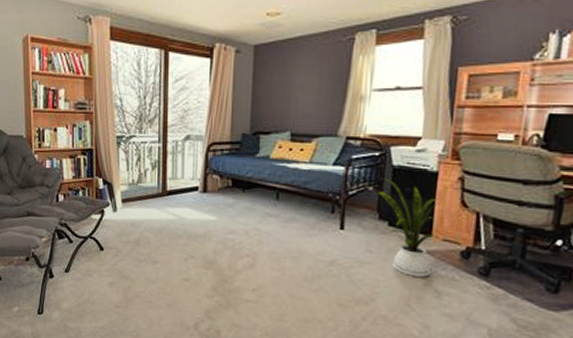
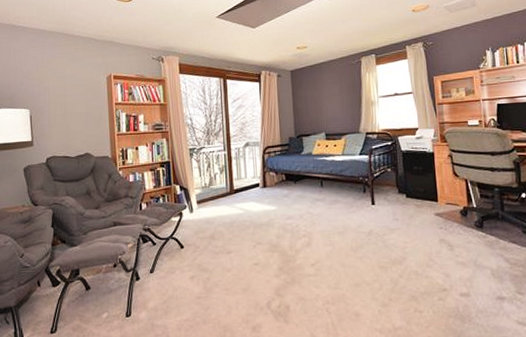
house plant: present [378,179,440,278] -> none [395,162,444,236]

